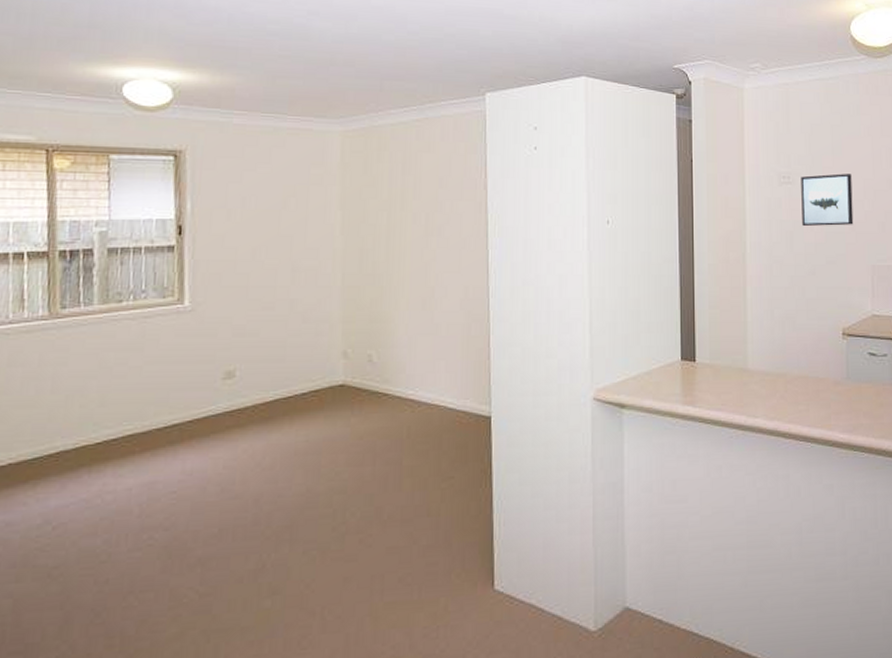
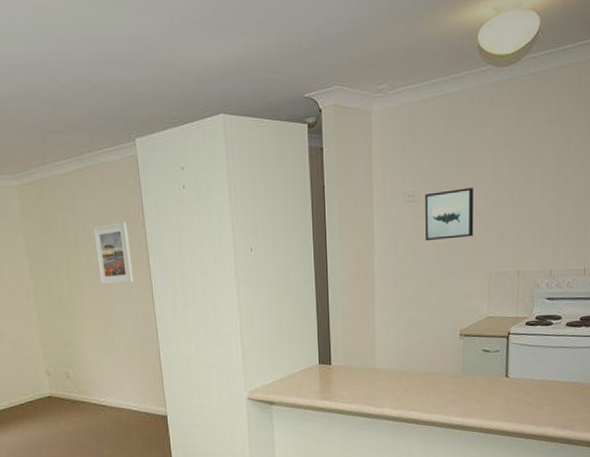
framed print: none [424,180,467,251] -> present [93,222,133,285]

